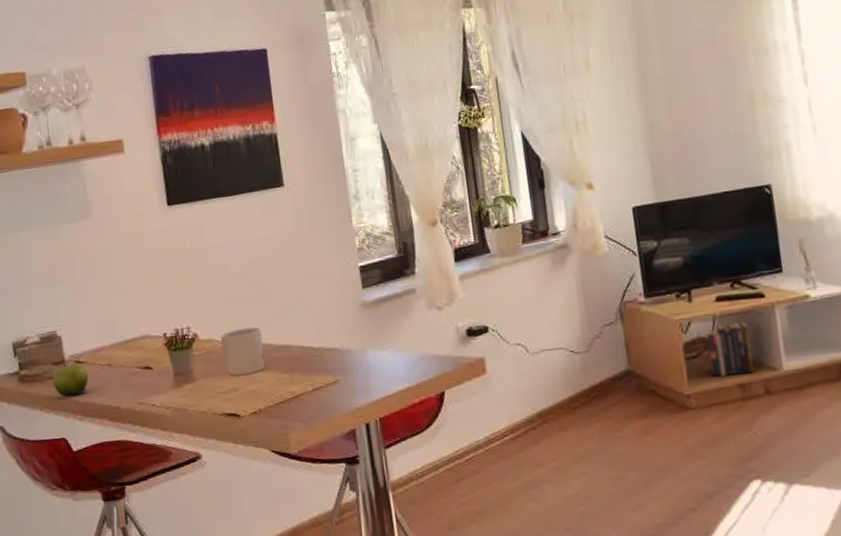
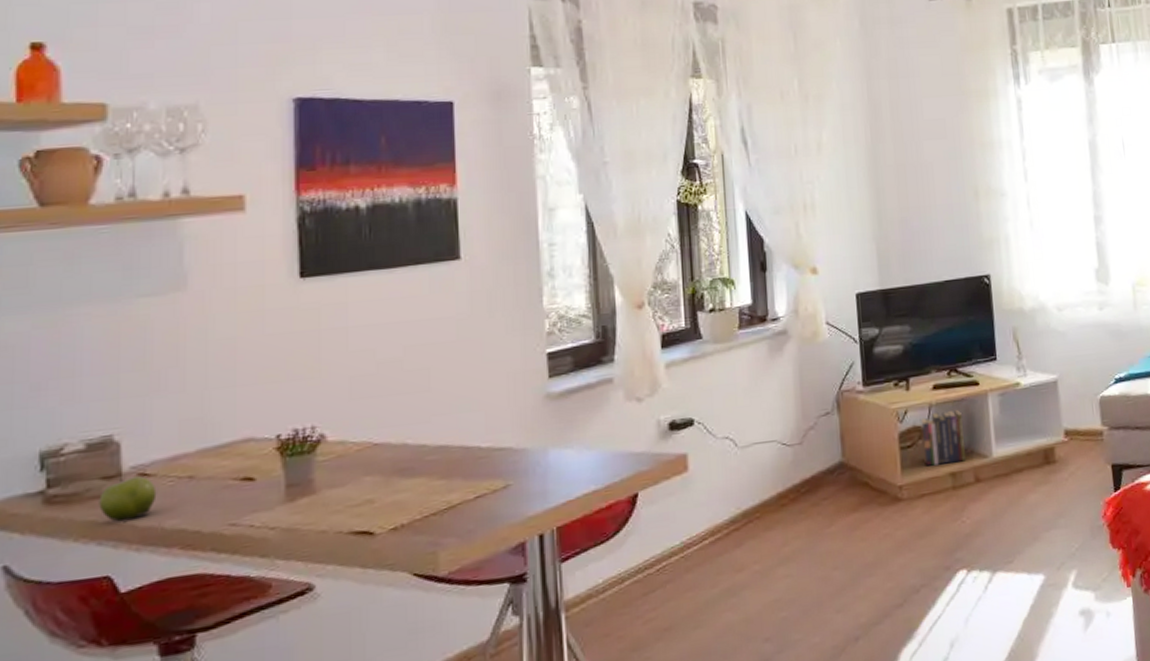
mug: present [220,327,266,377] -> none [356,424,415,486]

